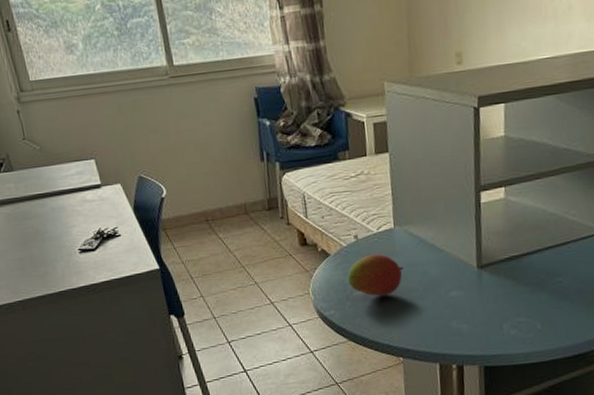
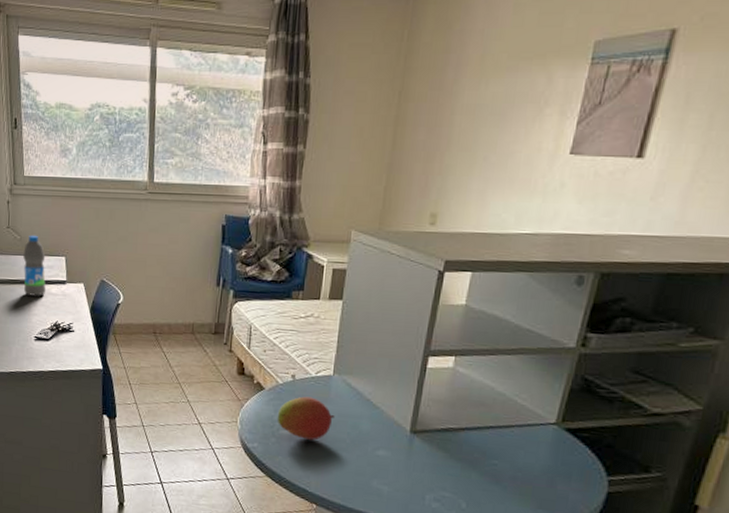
water bottle: none [46,143,81,208] -> present [23,236,46,296]

